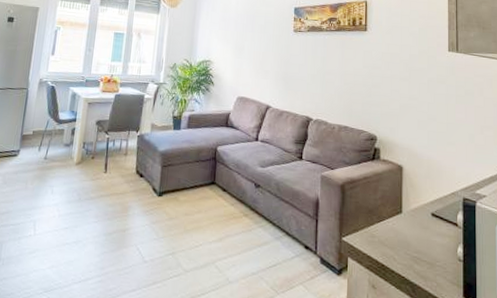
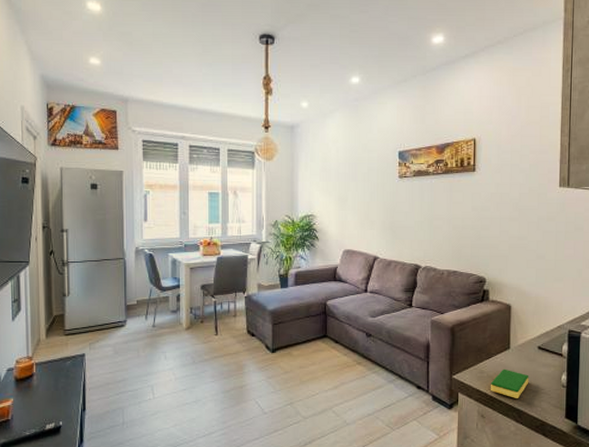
dish sponge: none [382,234,423,270] -> present [491,369,529,398]

